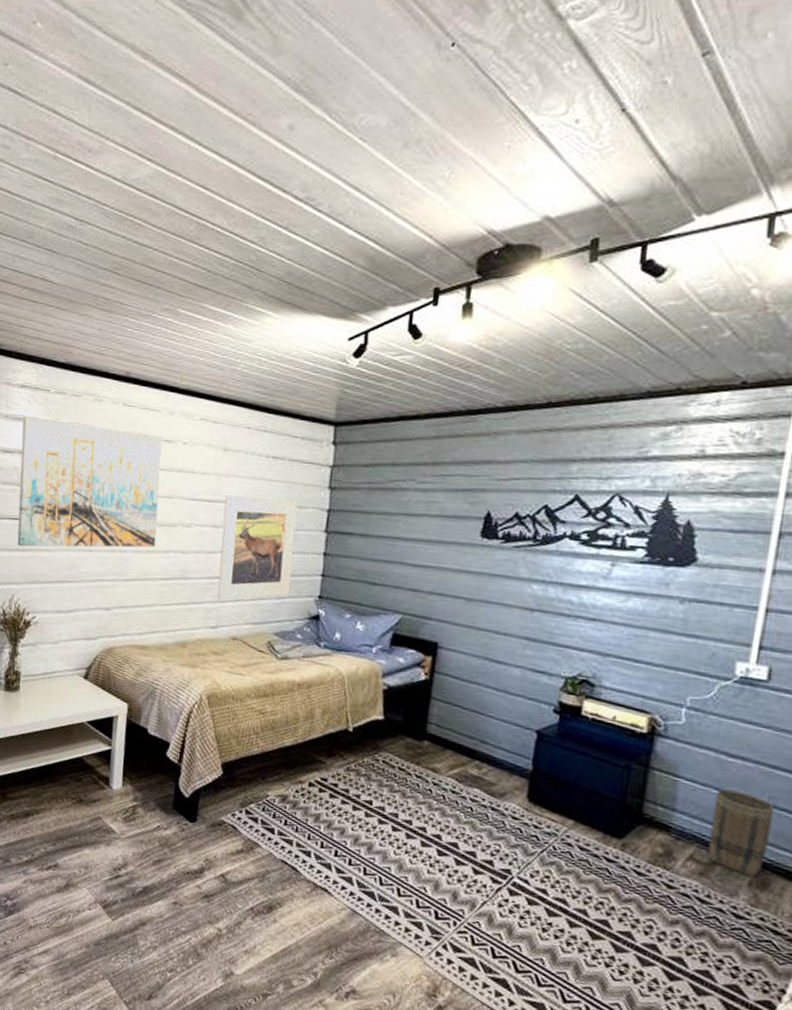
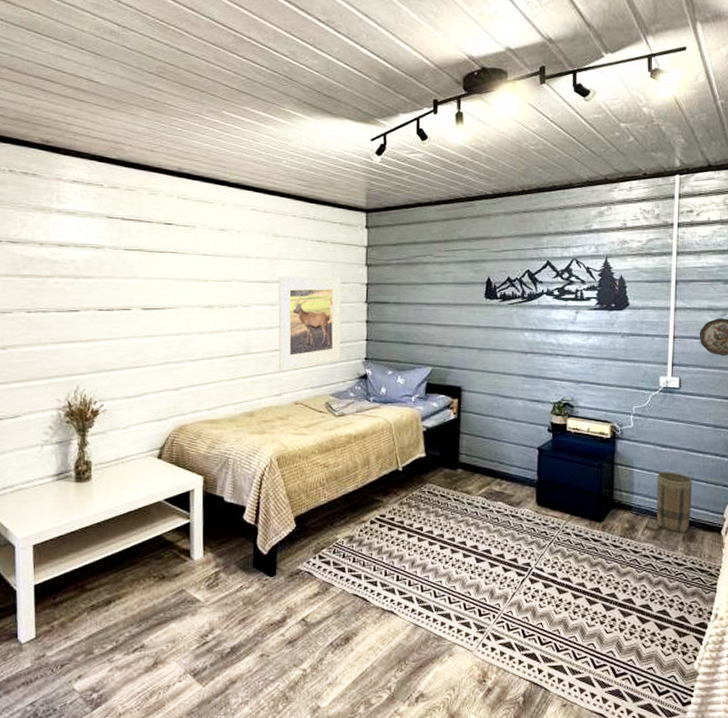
wall art: present [17,416,163,548] -> none [76,211,219,338]

